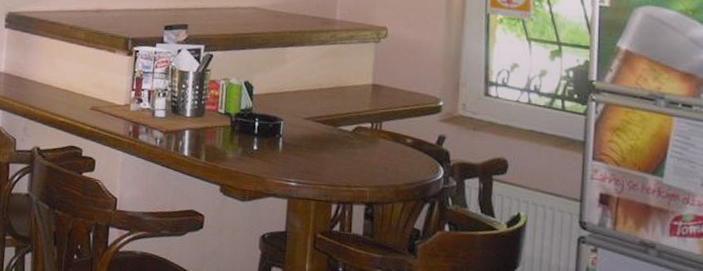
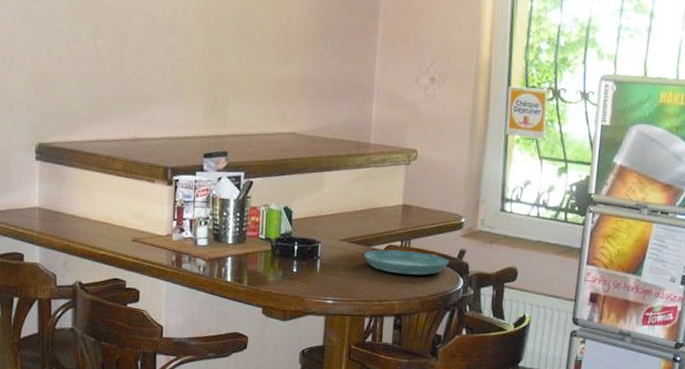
saucer: none [331,131,426,162] -> present [364,250,449,275]

